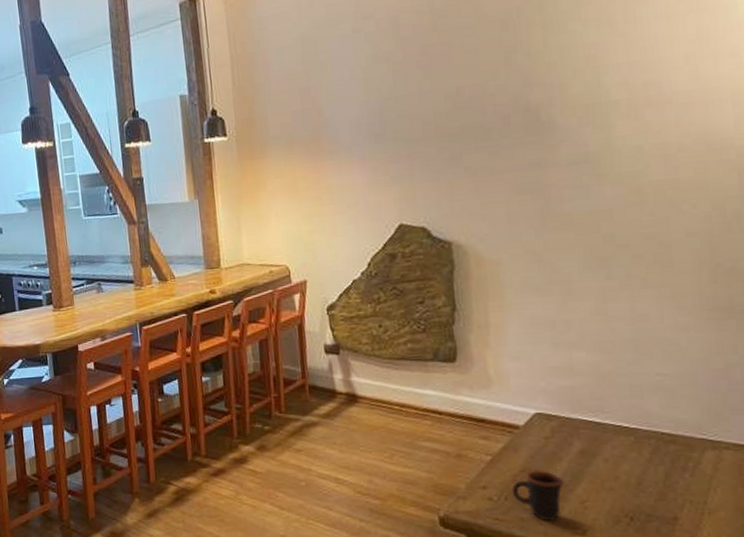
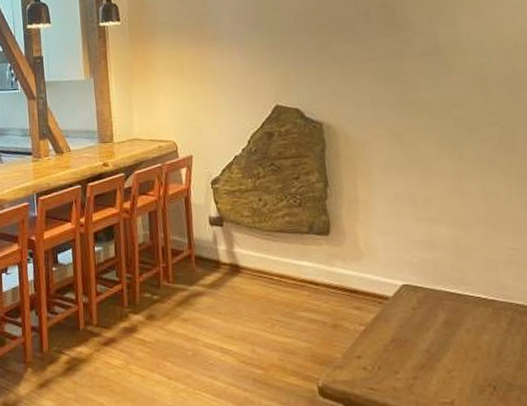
mug: present [511,469,565,521] -> none [384,339,433,391]

